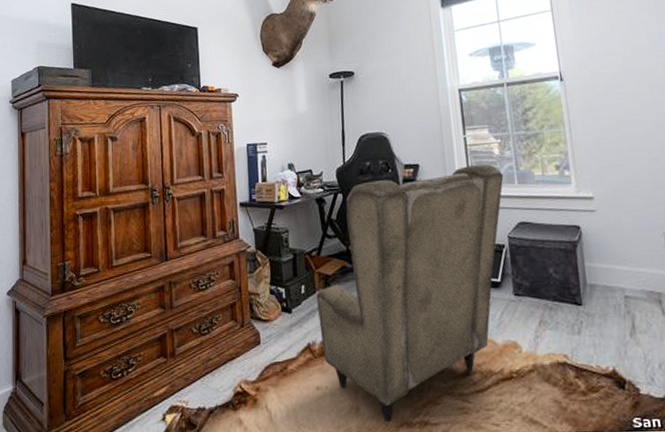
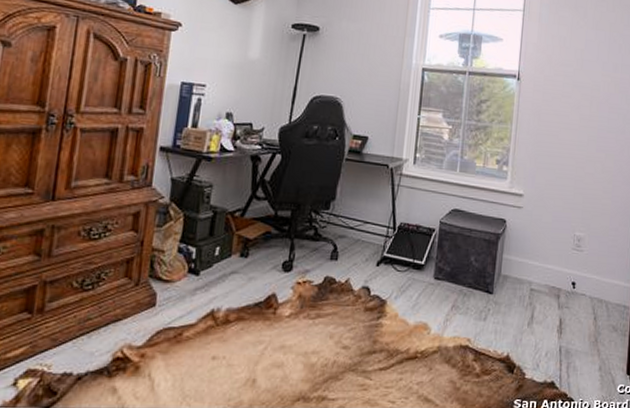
armchair: present [316,163,504,422] -> none [227,146,448,395]

